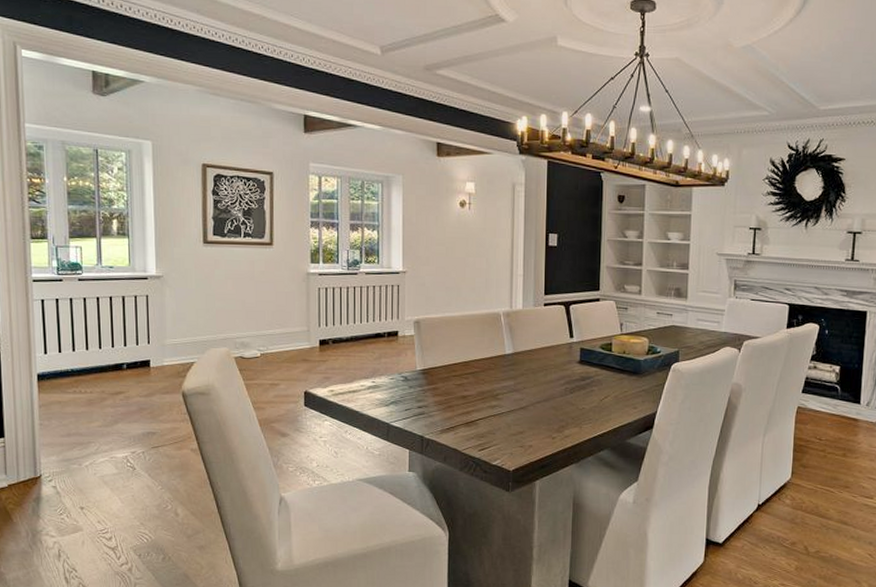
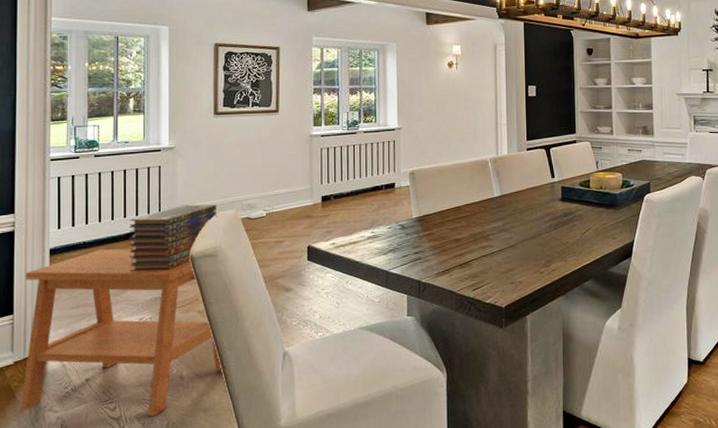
side table: none [14,378,219,549] -> present [19,248,224,417]
book stack: none [117,338,209,406] -> present [128,204,218,272]

